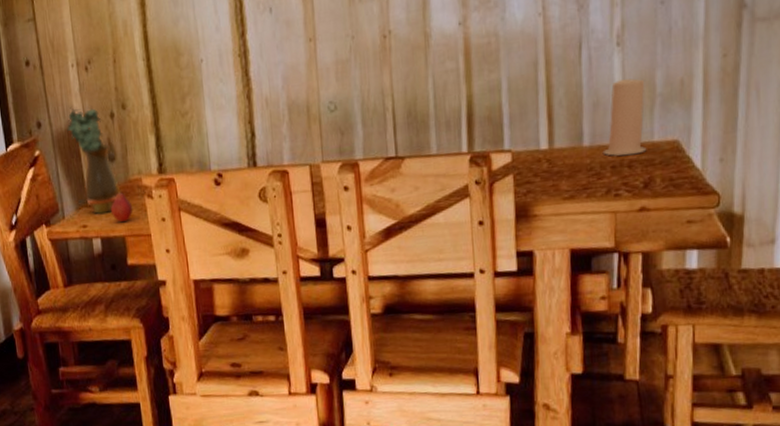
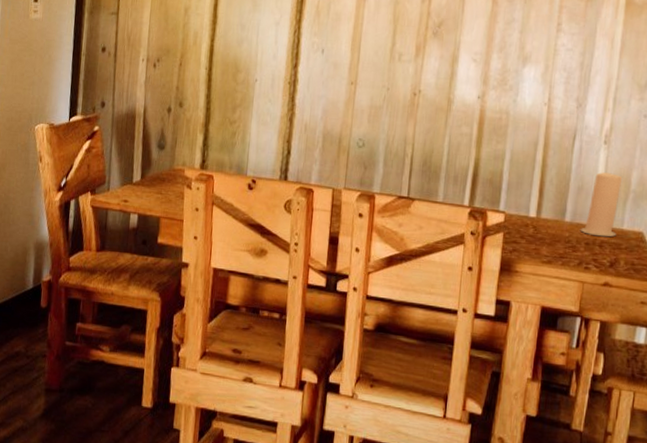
vase: present [67,106,119,214] -> none [127,94,163,194]
fruit: present [110,183,133,222] -> none [151,169,172,204]

